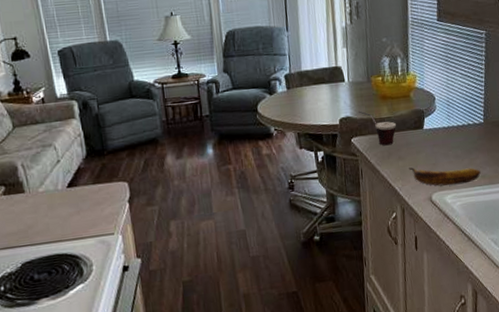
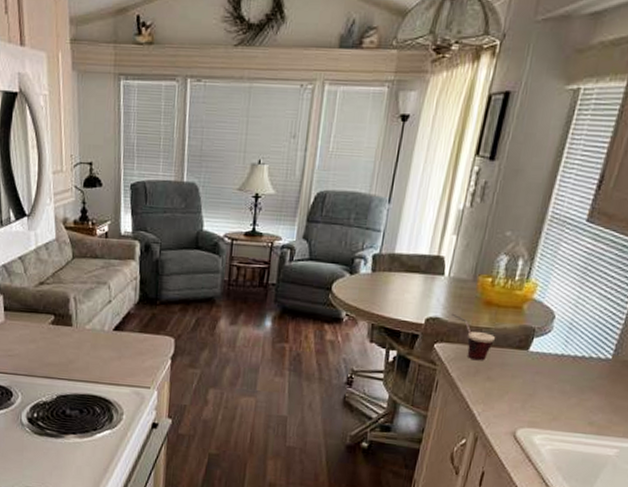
banana: present [409,167,481,186] -> none [496,392,589,427]

